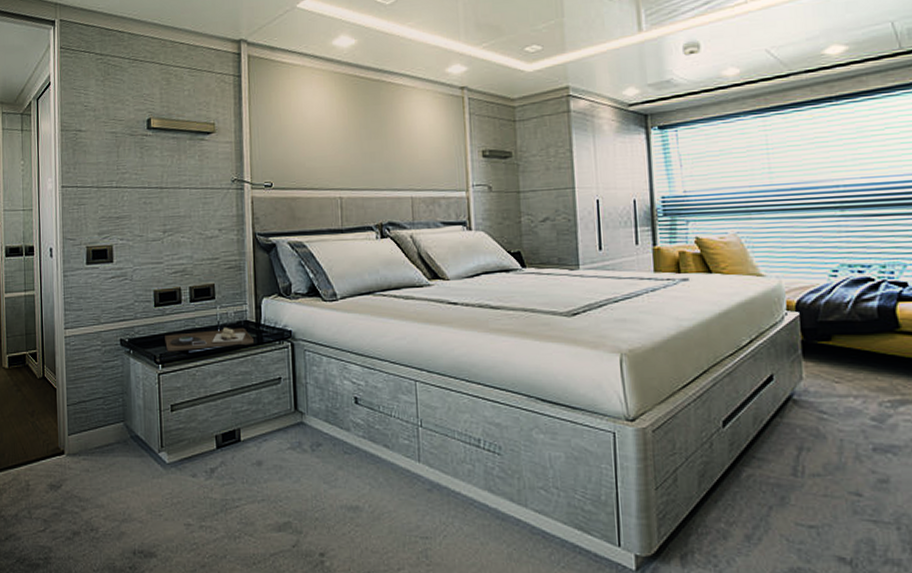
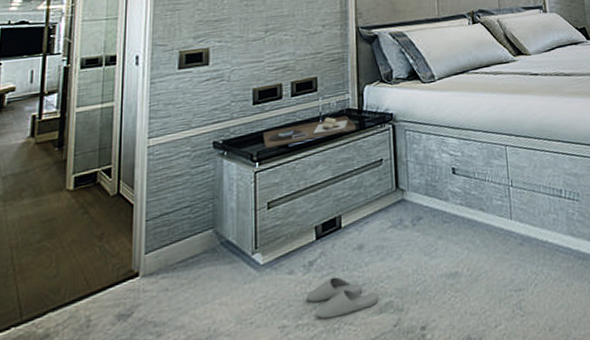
slippers: none [209,487,278,526] -> present [307,276,379,320]

